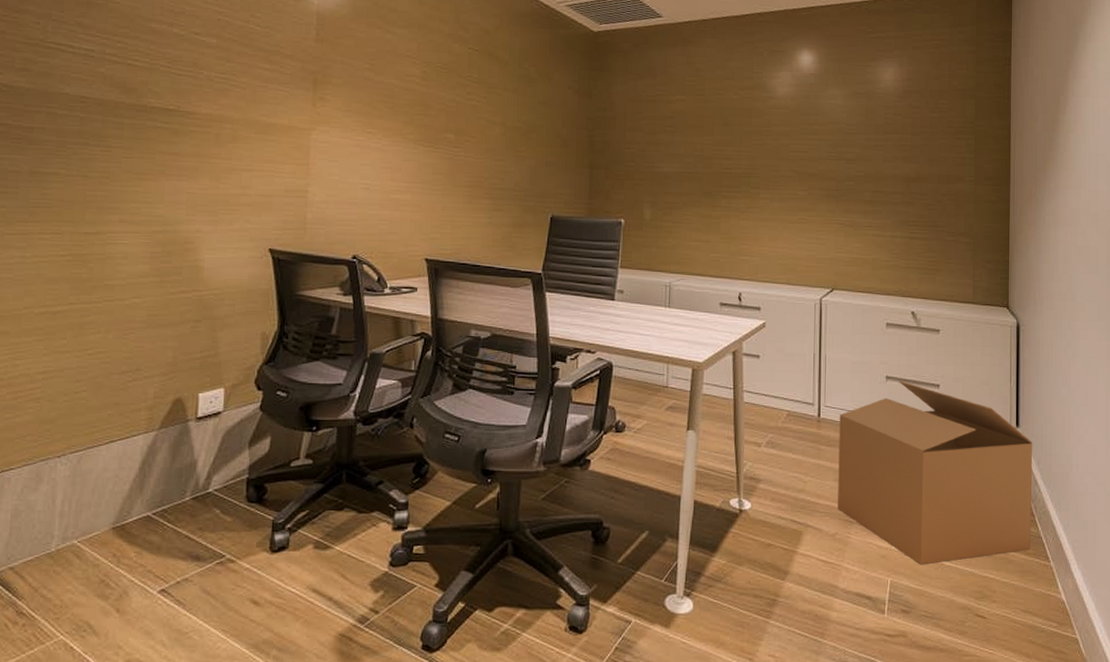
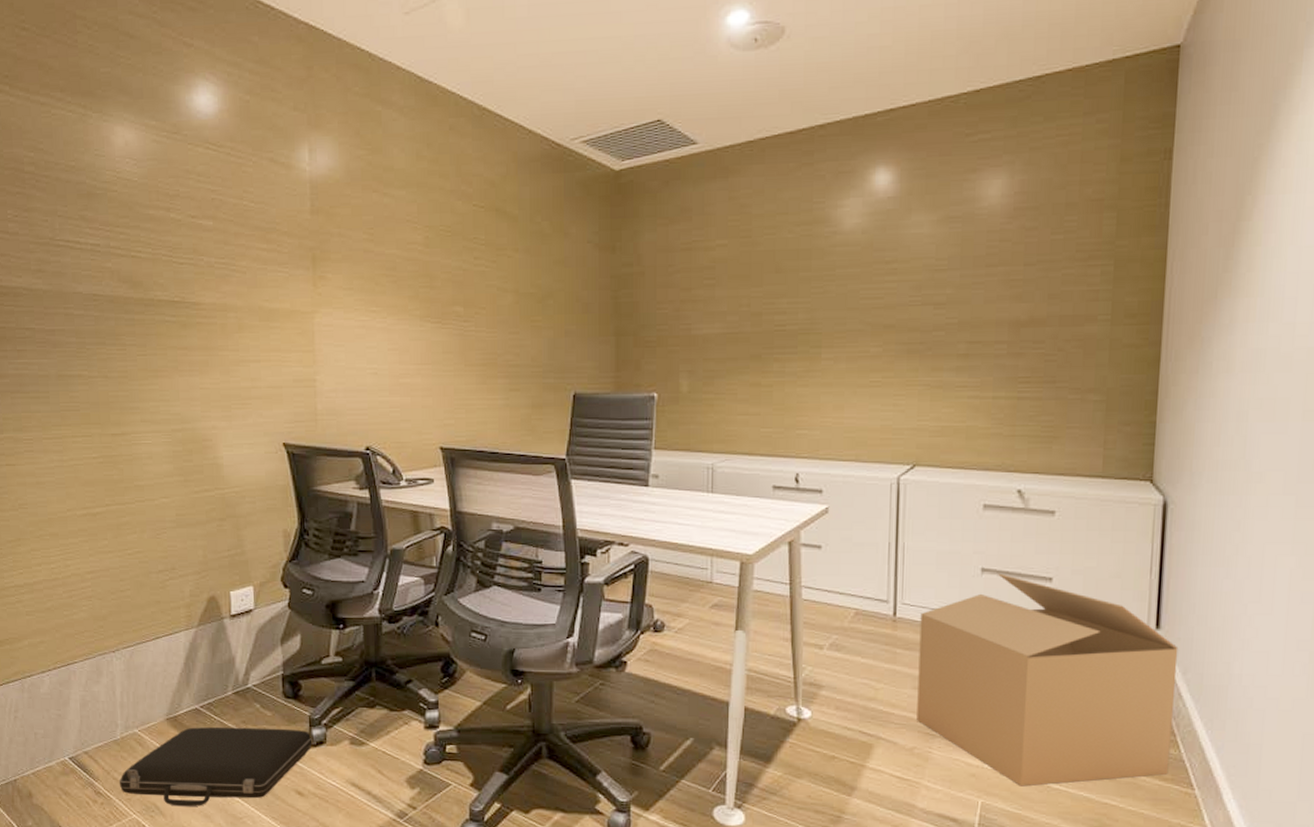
briefcase: none [48,534,274,624] -> present [120,726,313,807]

